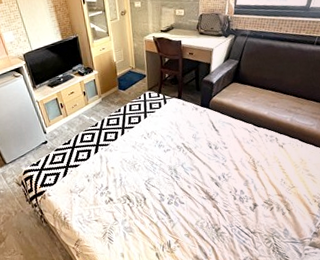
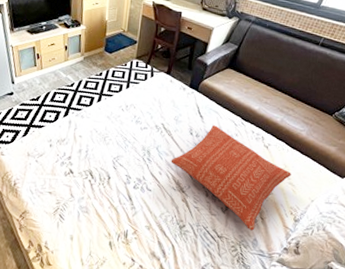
pillow: none [196,136,309,223] -> present [171,125,291,231]

